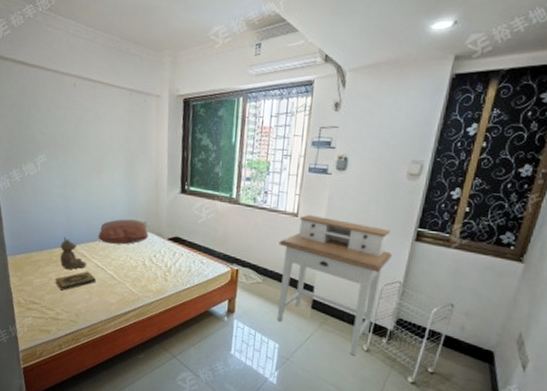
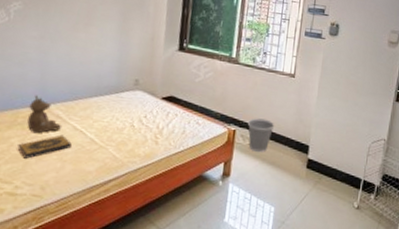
pillow: present [98,219,149,245] -> none [79,76,140,104]
wastebasket: none [249,258,278,292] -> present [247,118,275,153]
desk: present [276,214,392,356] -> none [273,75,377,214]

